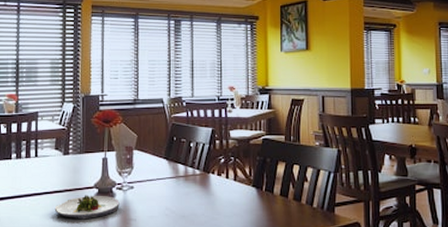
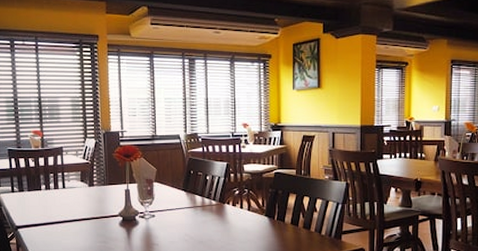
salad plate: present [54,195,120,220] -> none [83,222,143,244]

